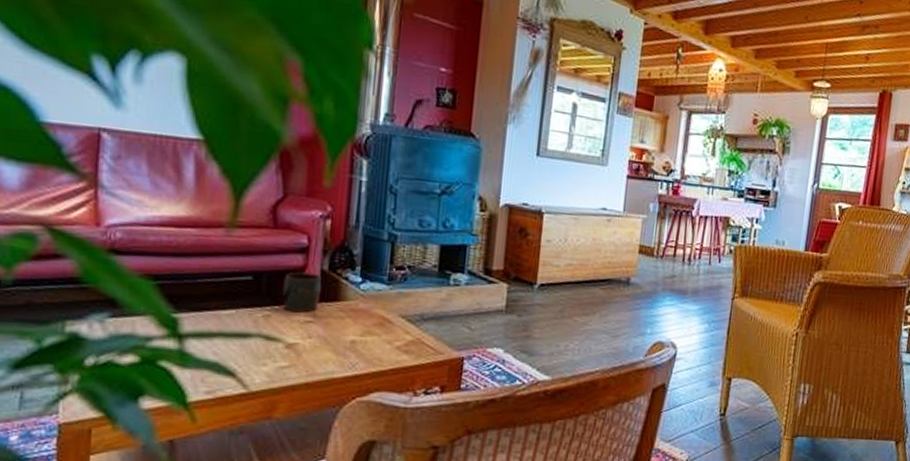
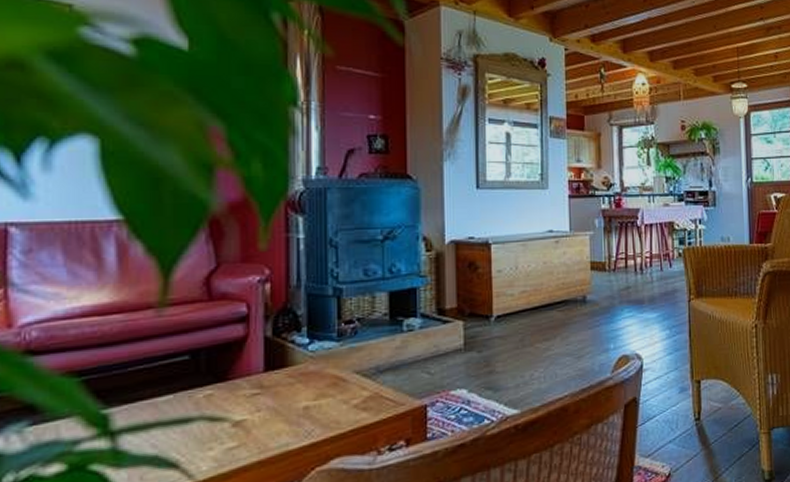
mug: present [282,272,322,313] -> none [225,341,266,387]

